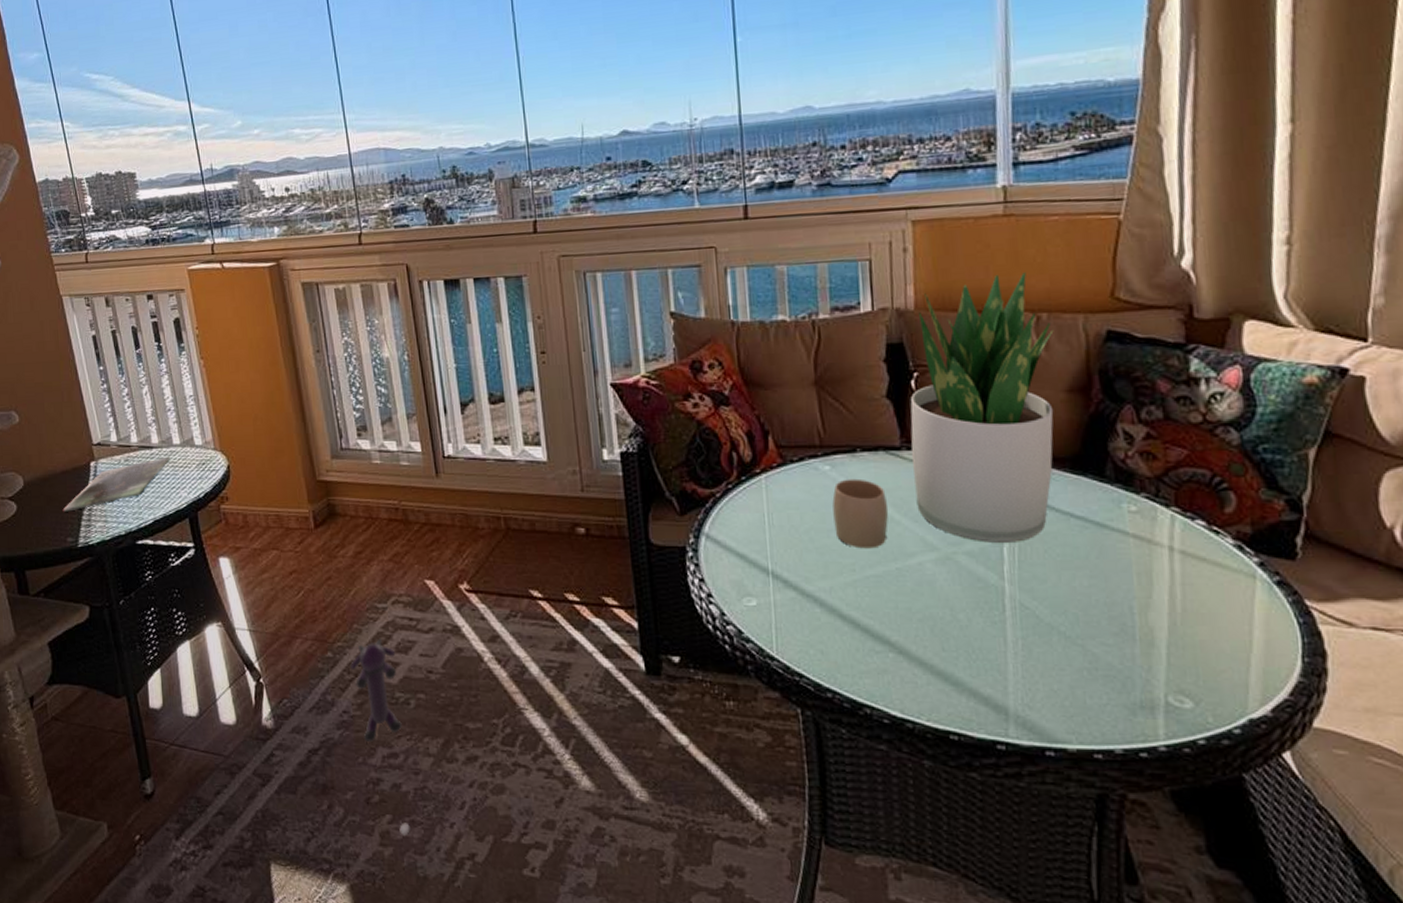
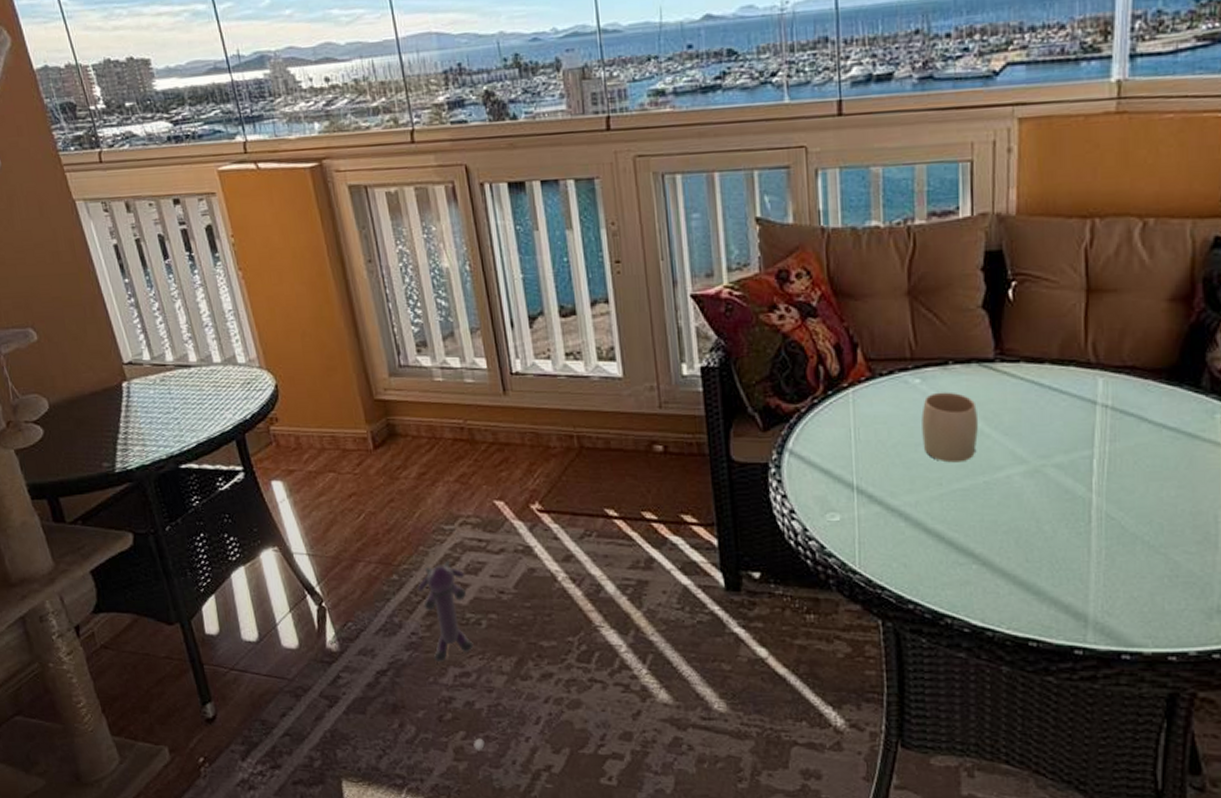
magazine: present [62,456,171,512] -> none [95,375,212,436]
planter: present [910,272,1054,544] -> none [1004,175,1160,456]

